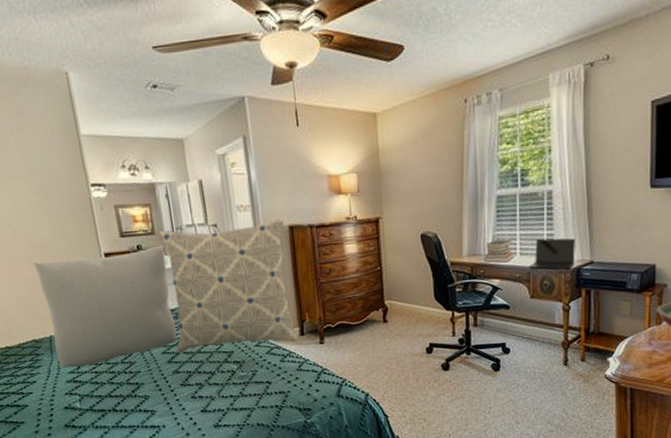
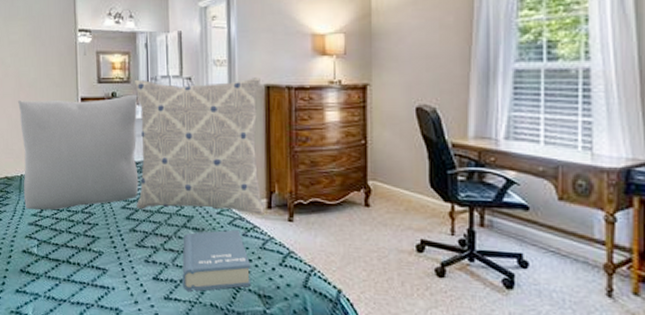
book: none [226,357,292,417] -> present [182,229,252,291]
books: present [485,239,515,263] -> none [497,123,538,151]
laptop: present [529,238,575,270] -> none [557,125,623,169]

